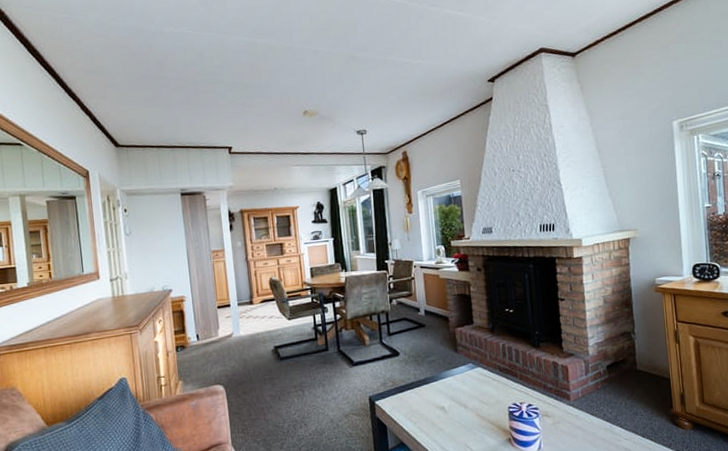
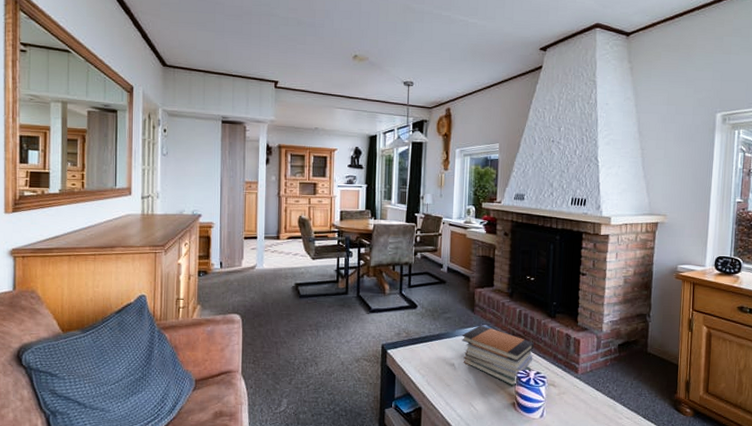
book stack: none [448,364,523,422] -> present [462,325,534,386]

